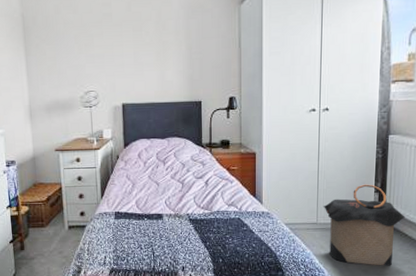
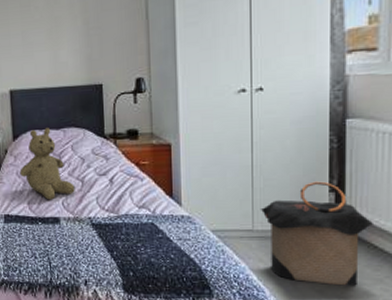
teddy bear: none [129,137,176,199] -> present [19,128,75,200]

